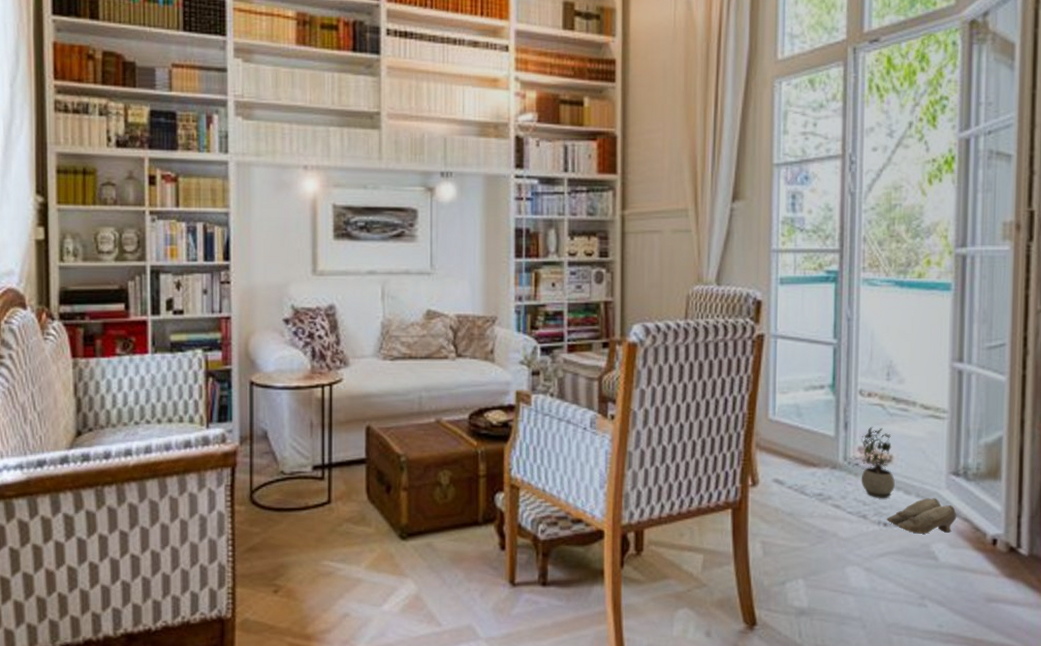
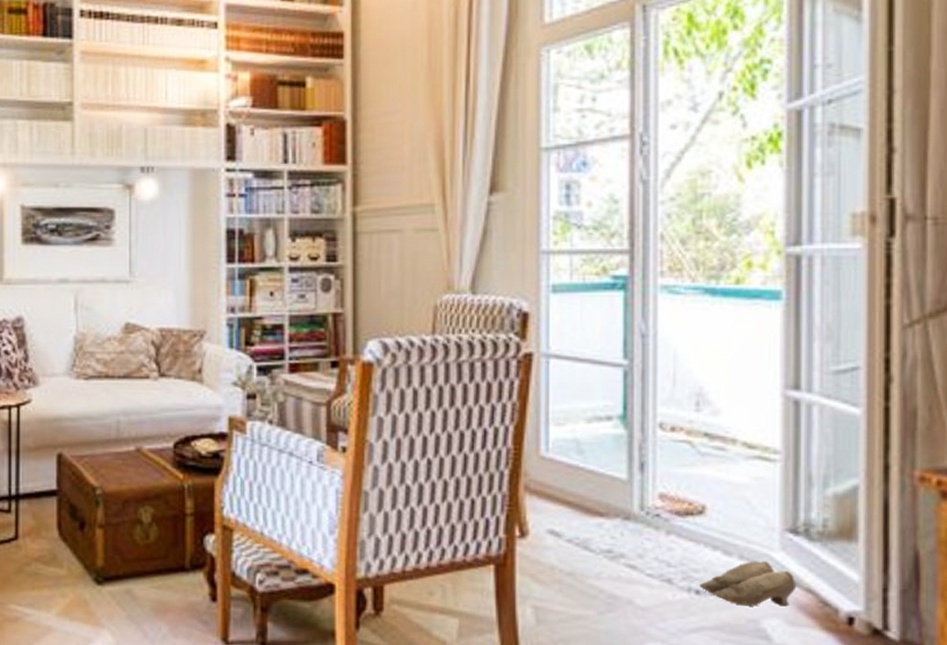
potted plant: present [861,427,895,499] -> none [662,469,710,560]

